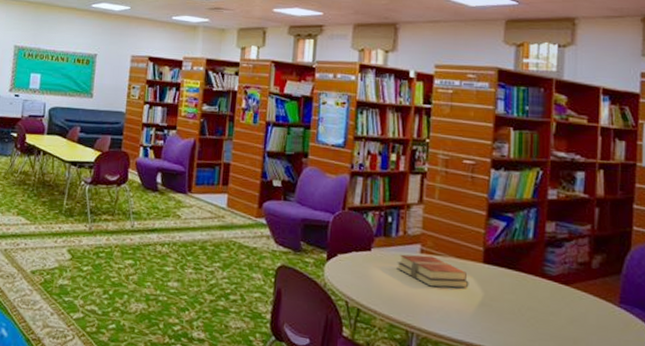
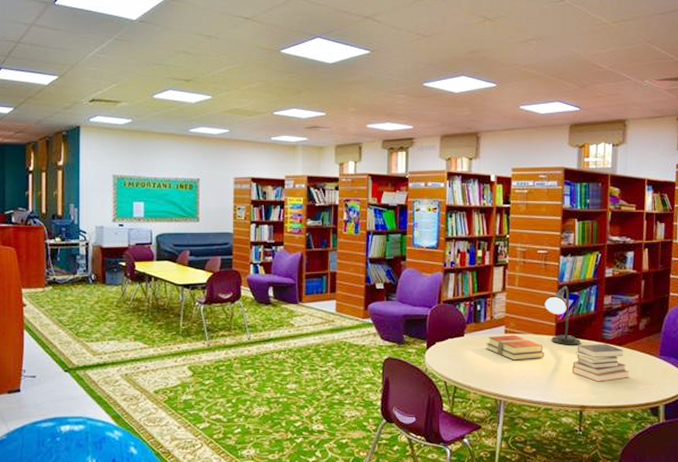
desk lamp: none [470,205,516,278] -> present [544,286,581,345]
books: none [503,277,579,327] -> present [571,344,630,382]

